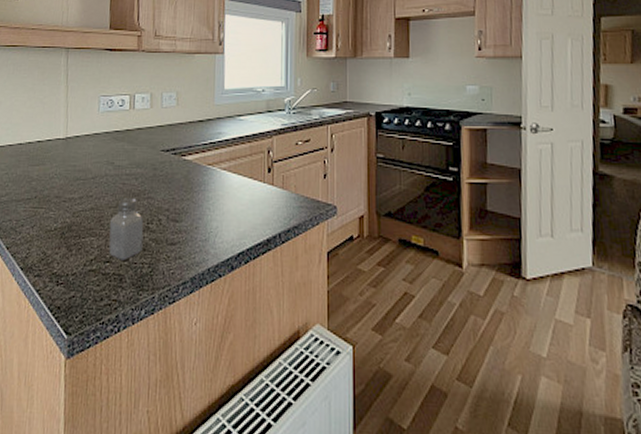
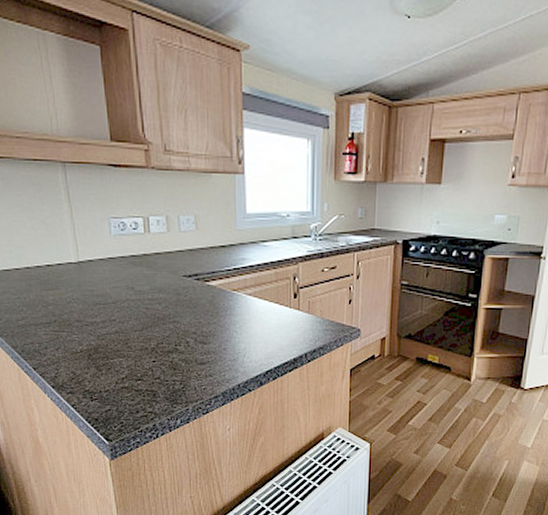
saltshaker: present [109,198,144,261] -> none [137,322,173,379]

